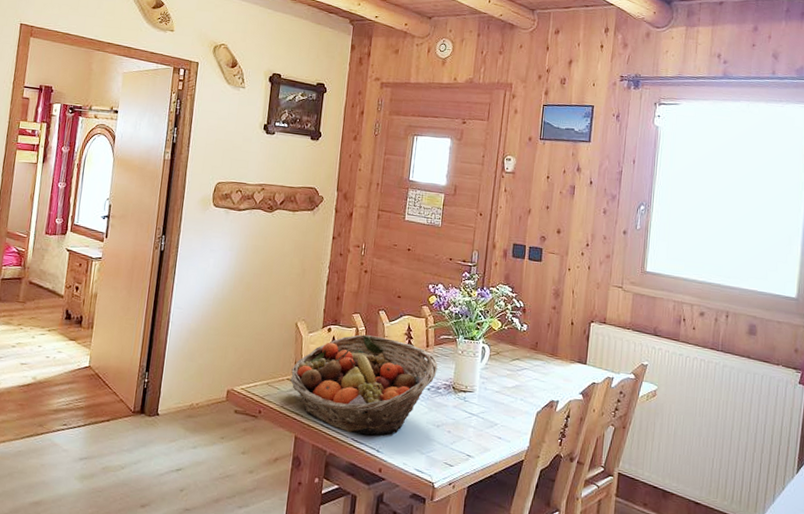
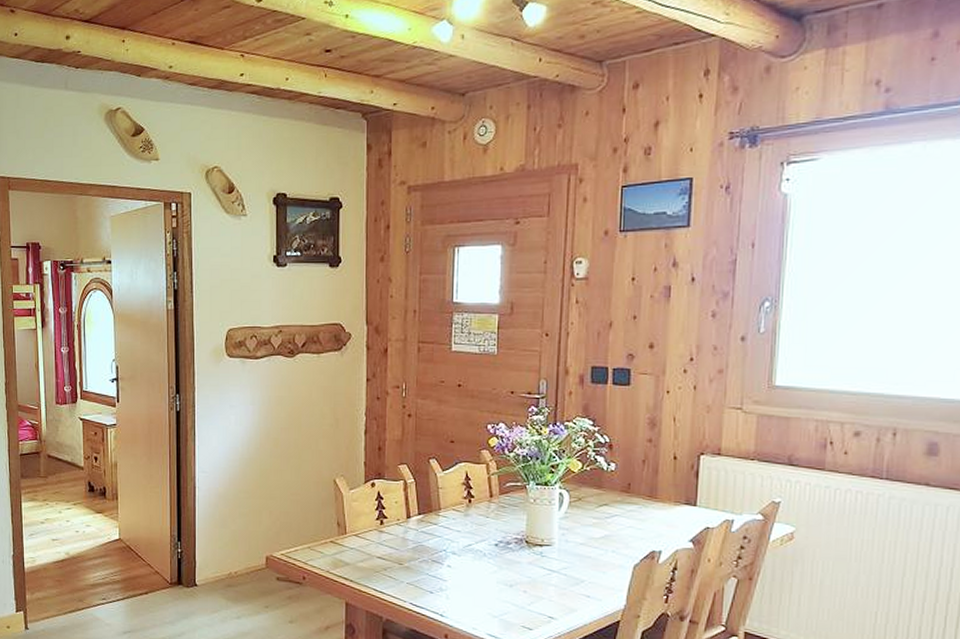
fruit basket: present [290,334,438,435] -> none [334,488,505,598]

